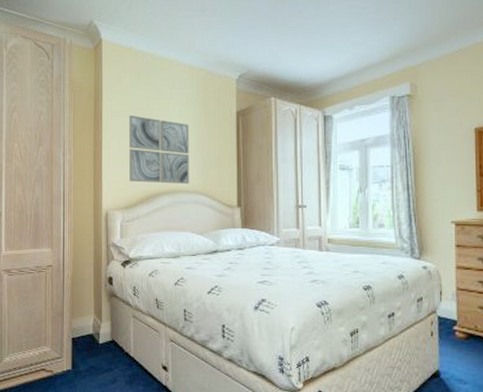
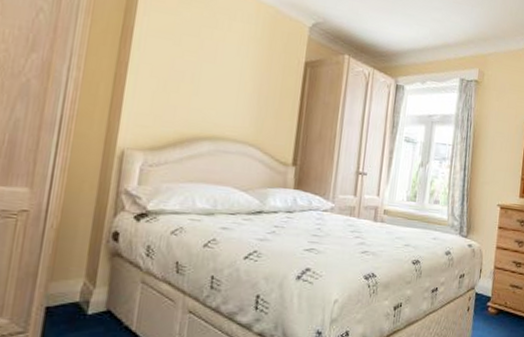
wall art: present [128,115,189,185] -> none [160,39,247,133]

